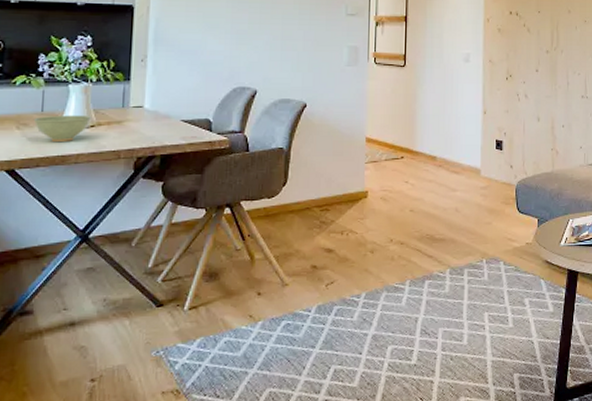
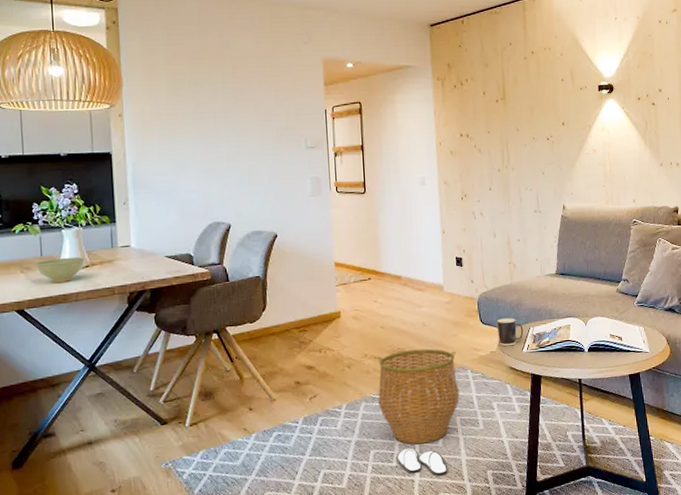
basket: none [400,236,491,342] -> present [377,348,460,445]
slippers: none [416,345,471,378] -> present [396,448,448,476]
mug: none [534,208,562,238] -> present [496,318,524,347]

